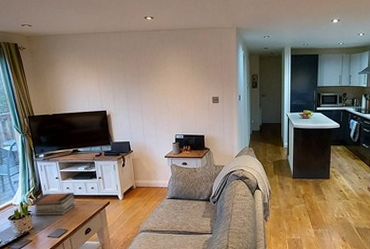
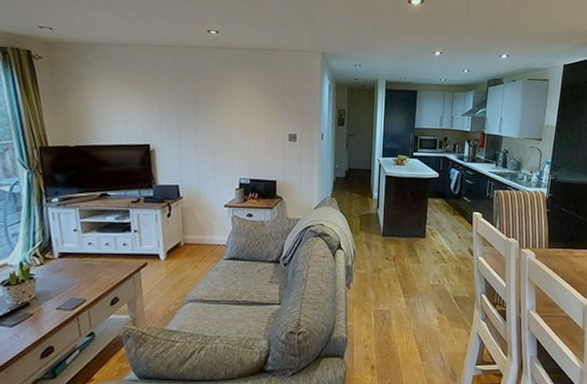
book stack: present [31,193,75,216] -> none [35,250,99,280]

